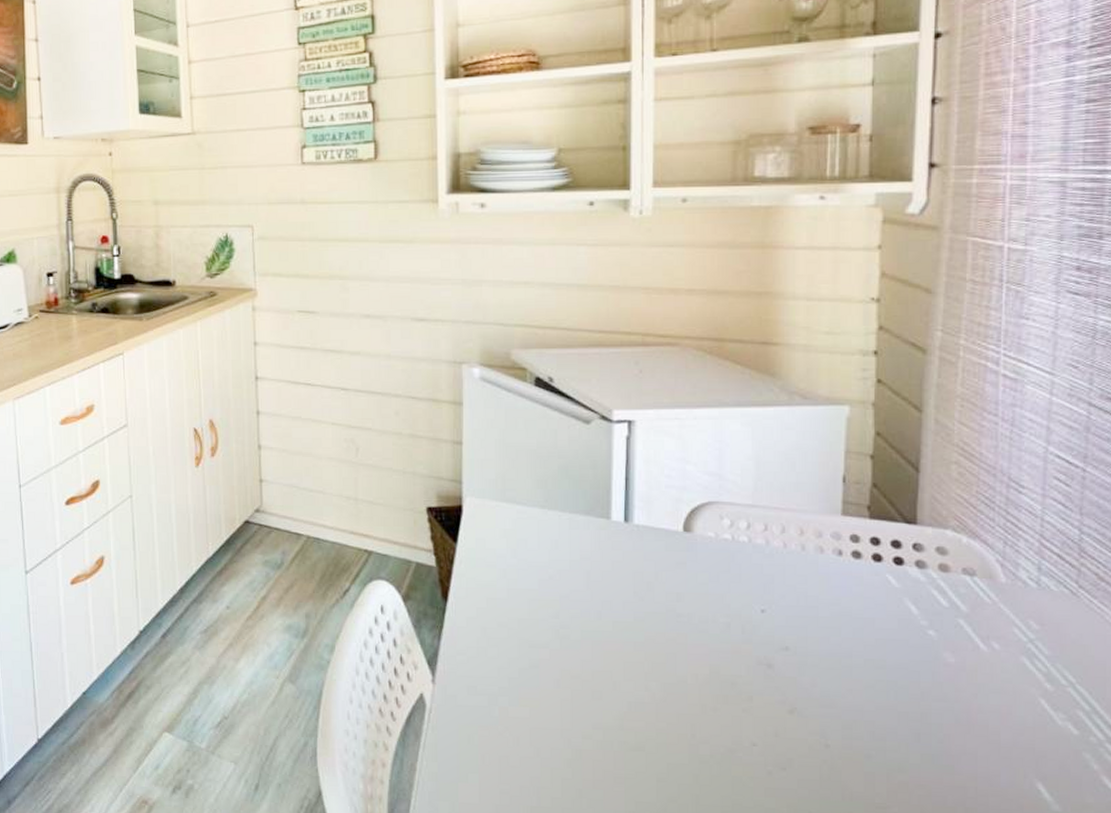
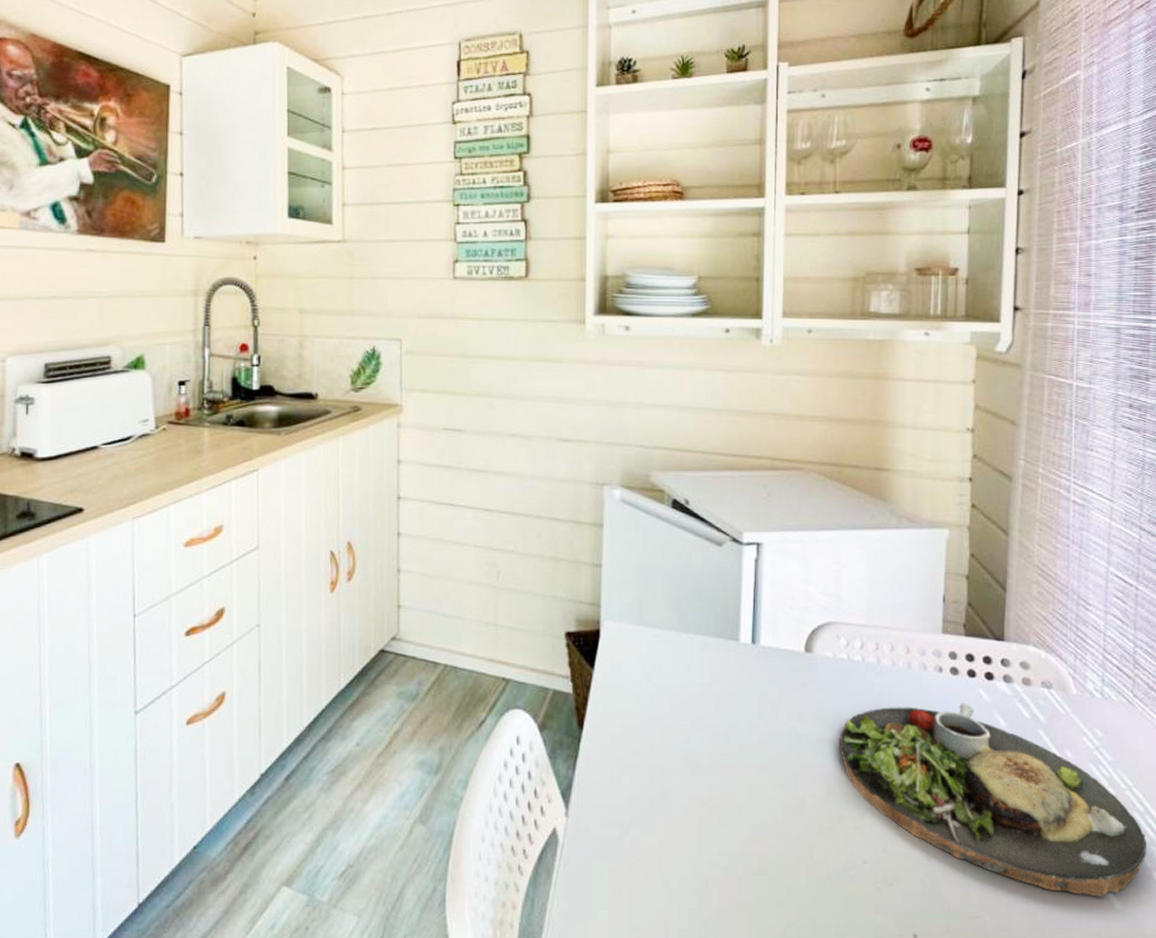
dinner plate: none [724,588,1093,799] -> present [840,703,1146,898]

